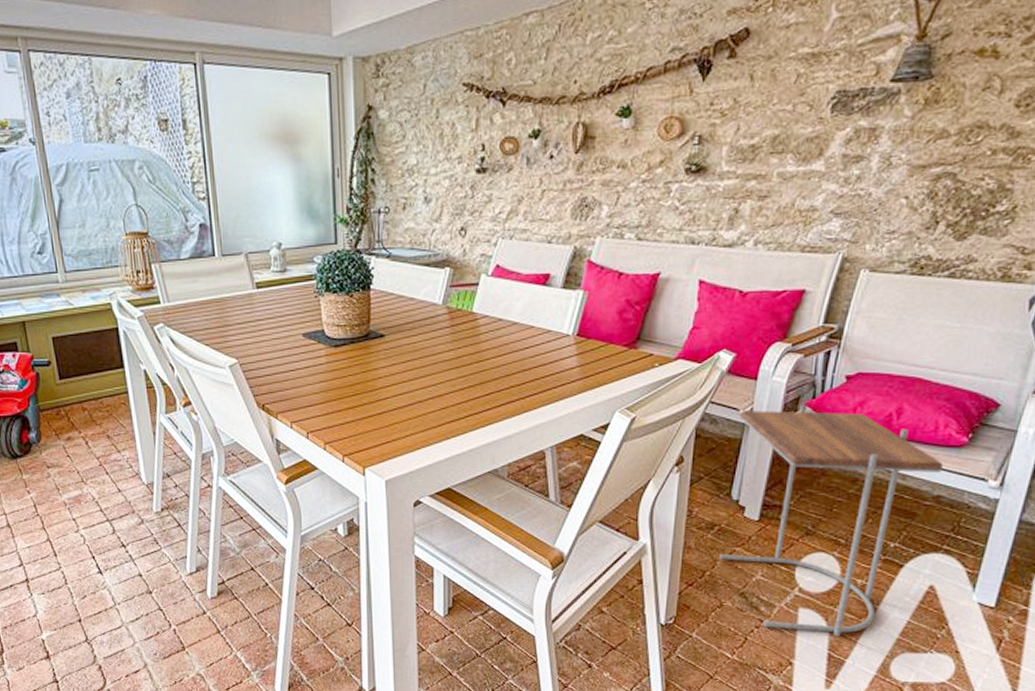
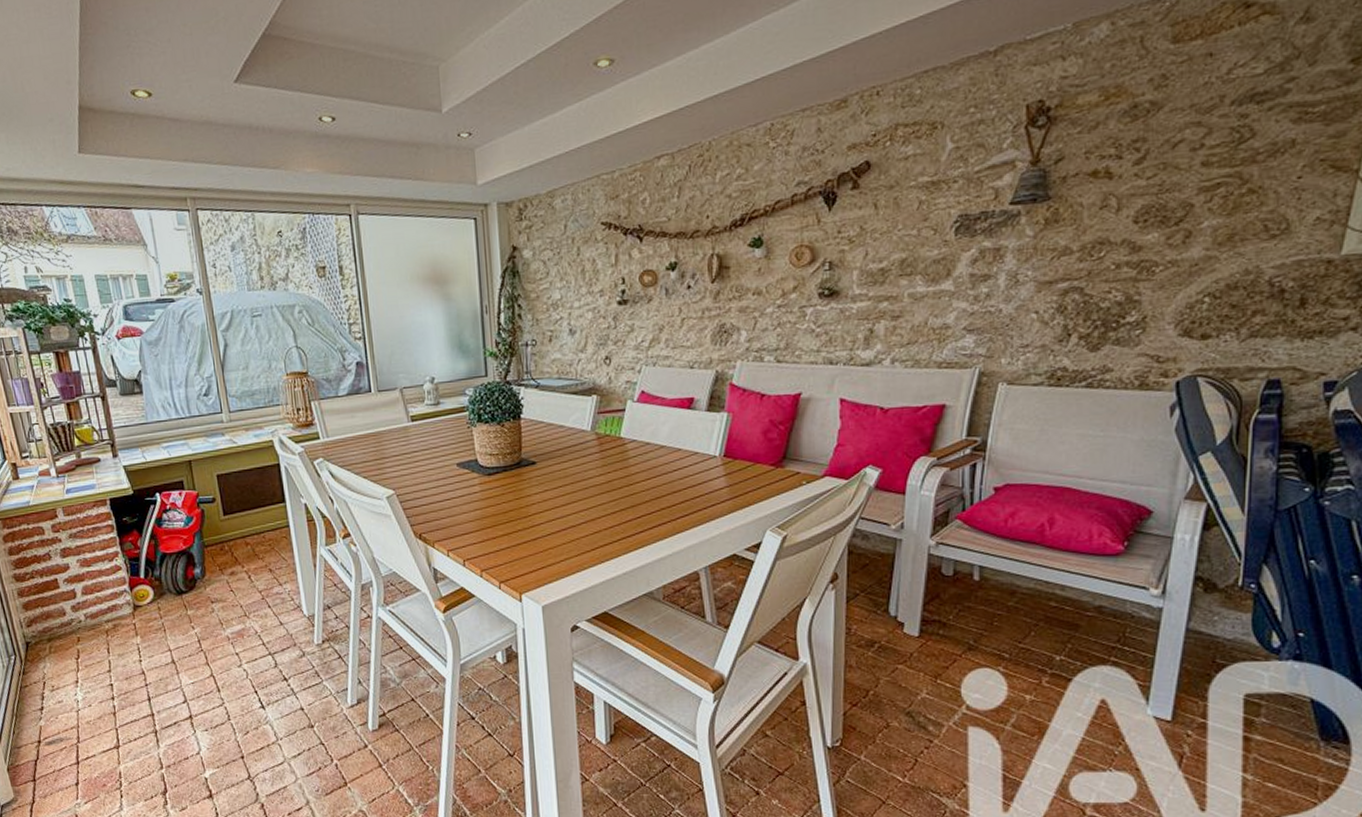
side table: present [720,404,943,637] -> none [882,517,1101,756]

